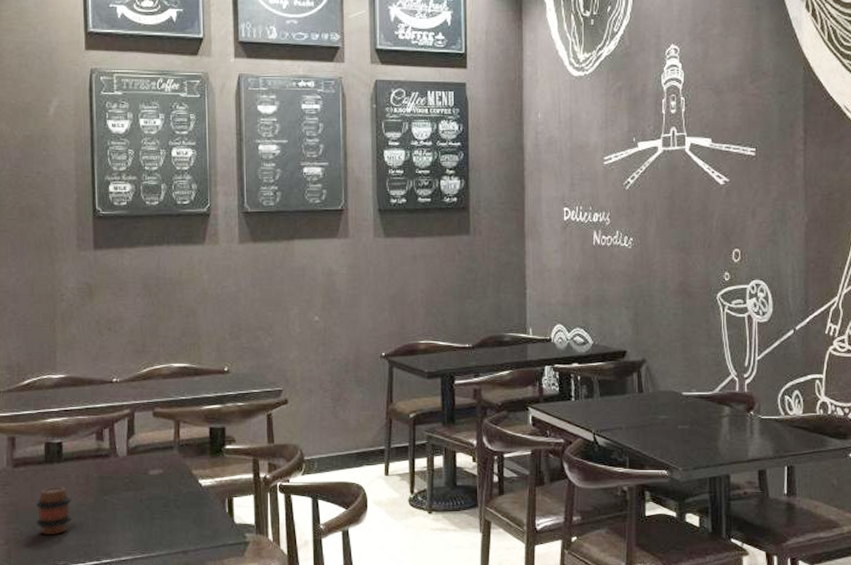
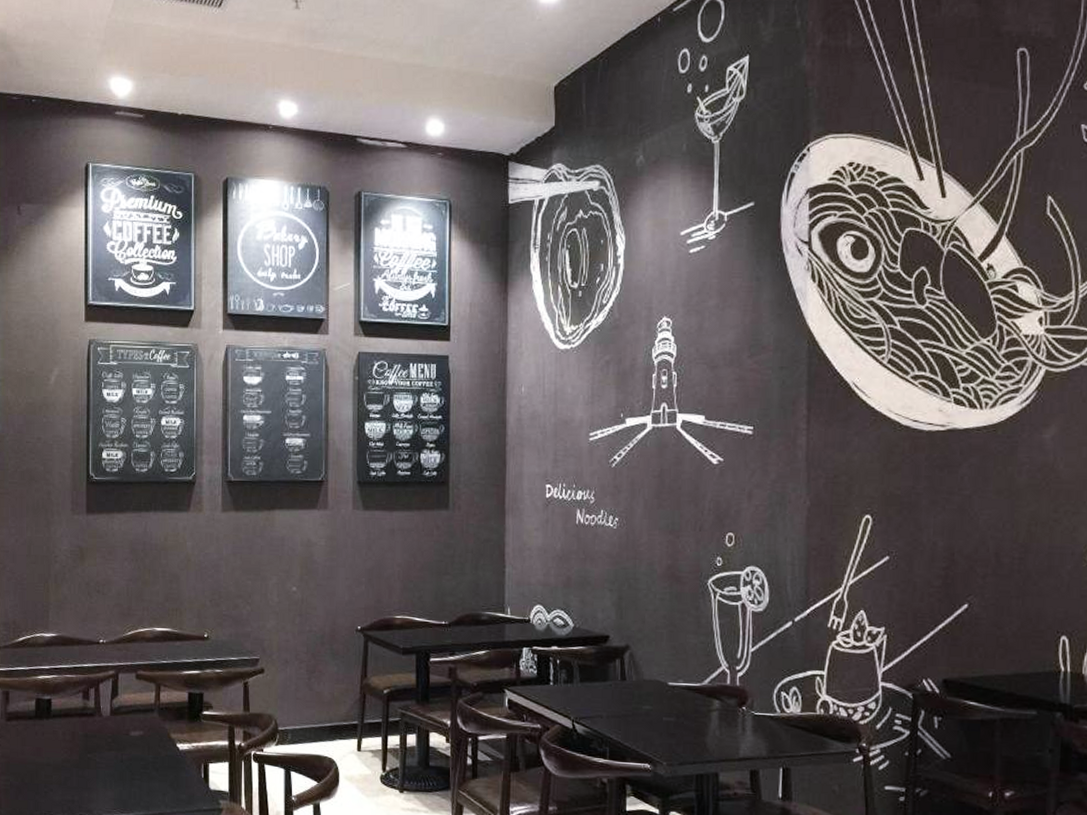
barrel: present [35,487,72,535] -> none [25,742,58,789]

